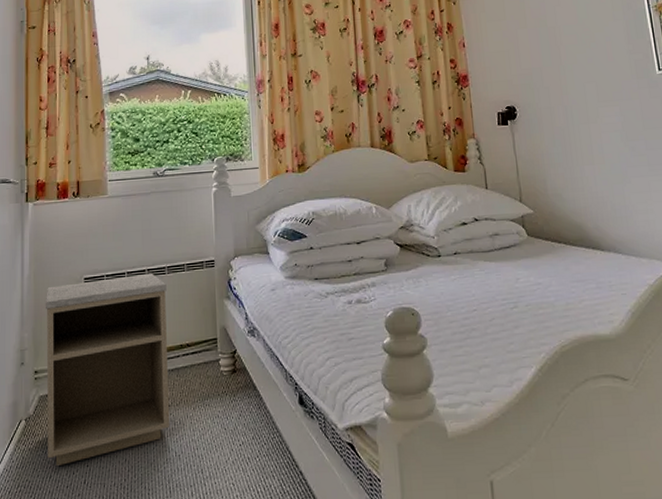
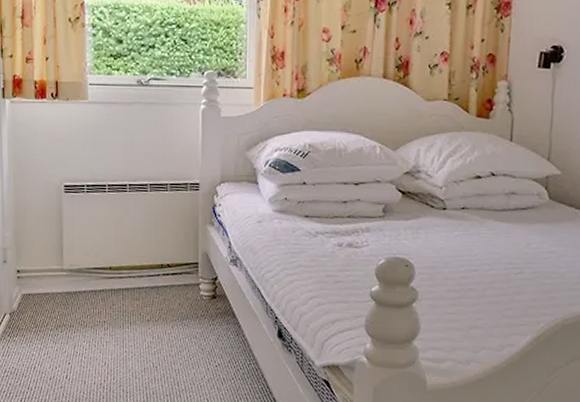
nightstand: present [45,273,169,466] -> none [25,188,148,360]

